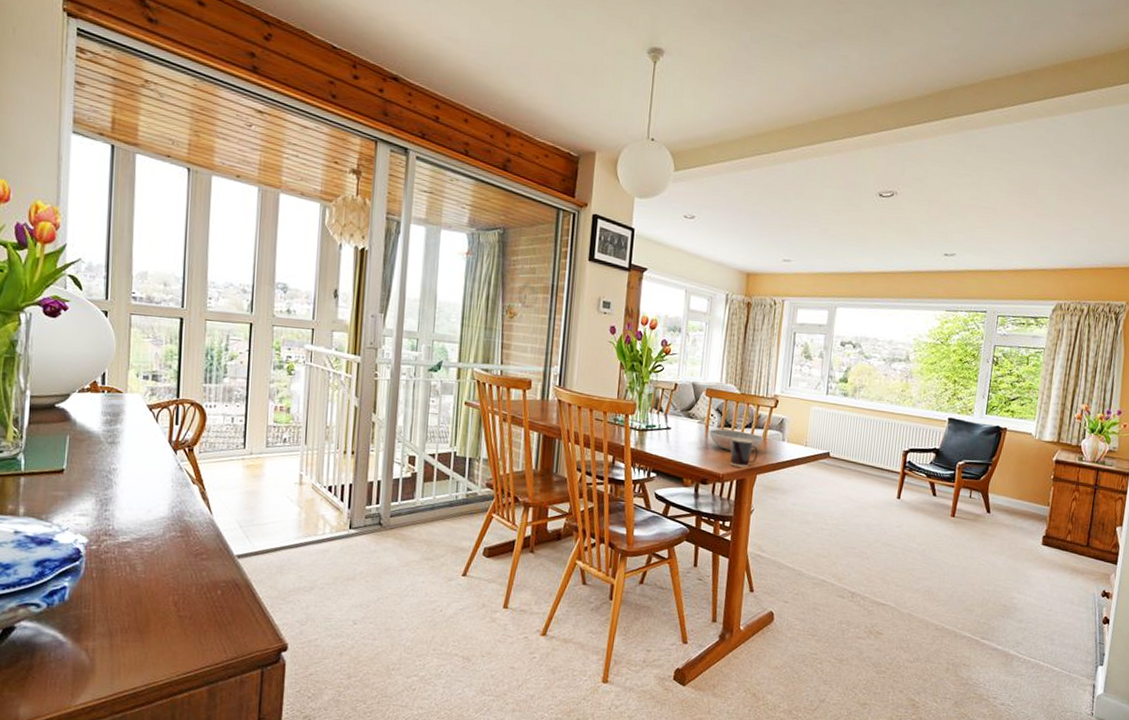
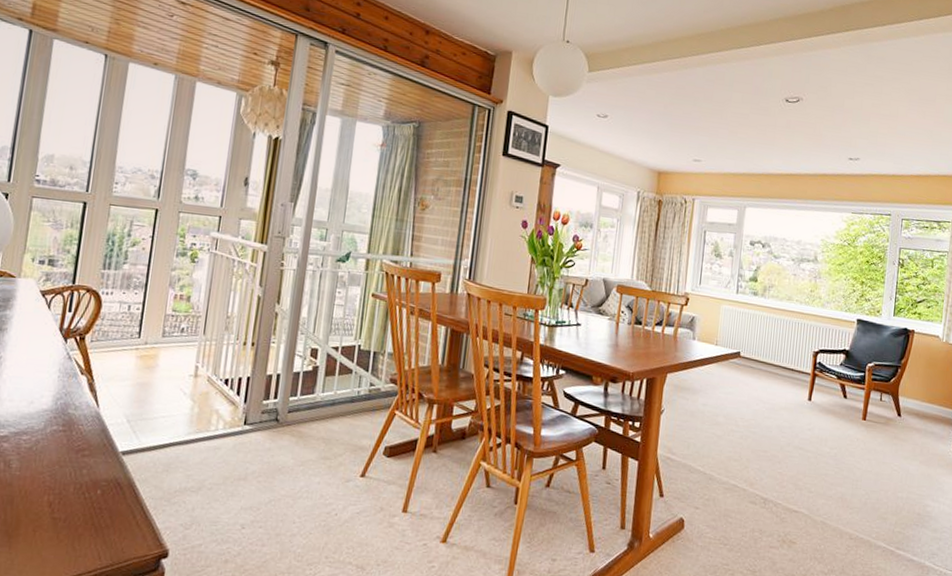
dish: present [709,429,764,451] -> none [619,326,674,349]
mug: present [730,437,759,468] -> none [640,335,669,366]

